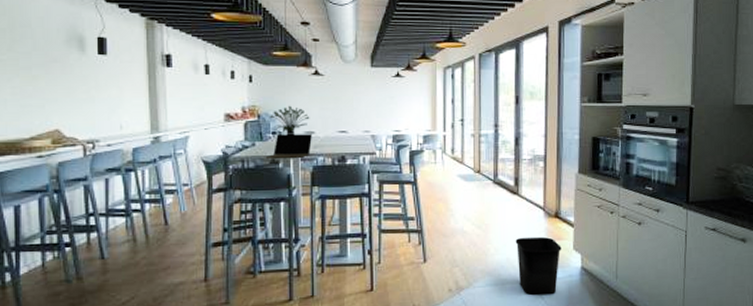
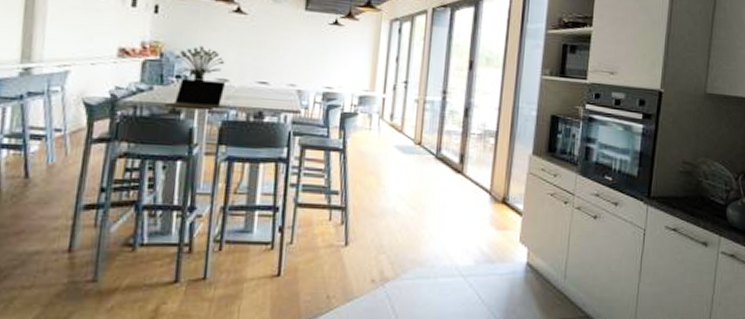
waste bin: present [515,236,562,296] -> none [454,223,507,293]

